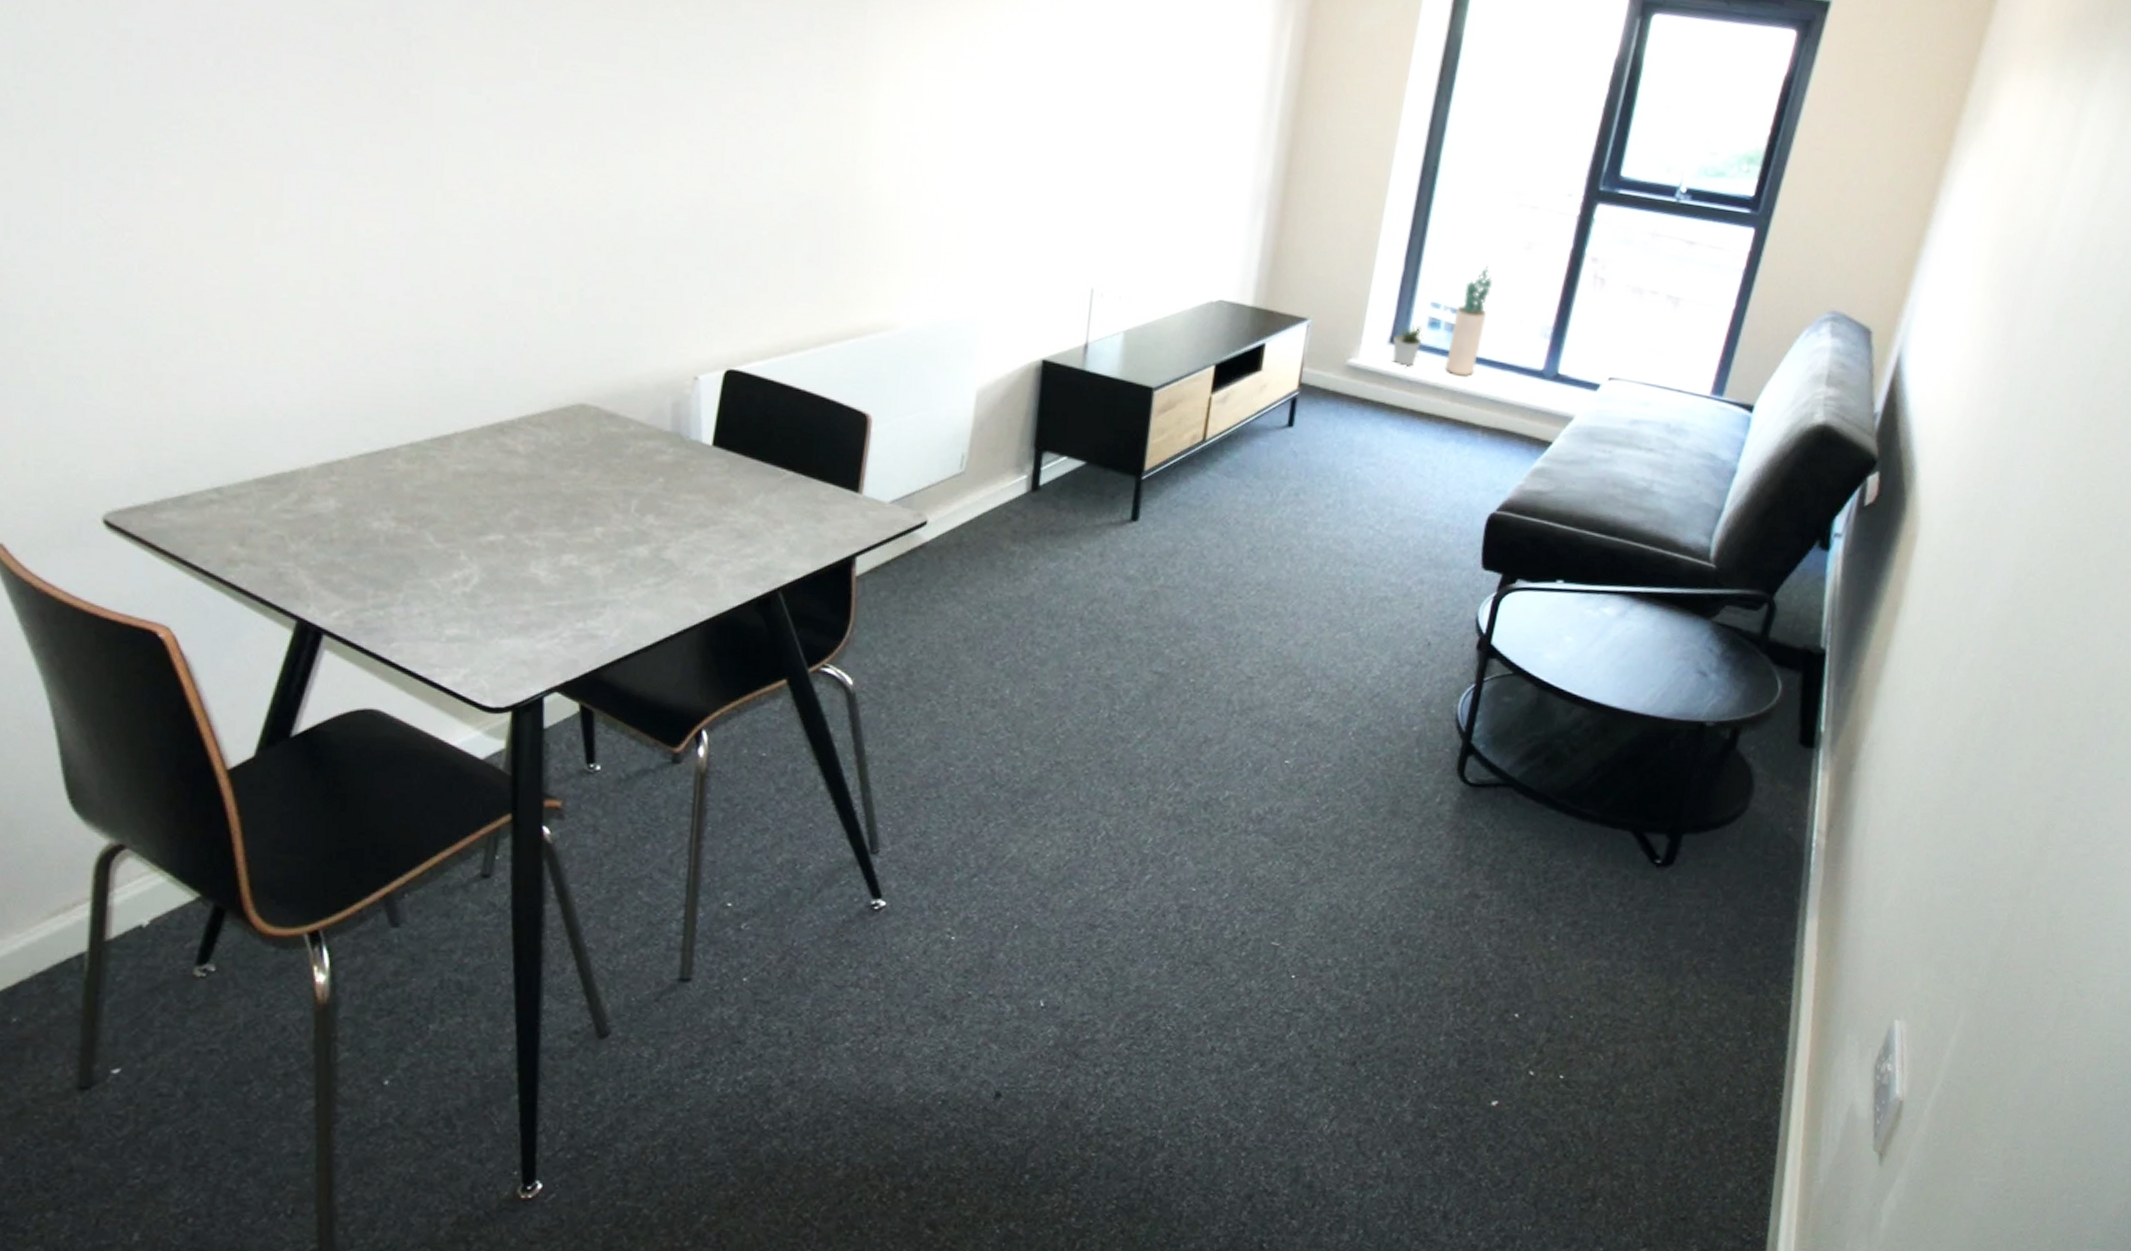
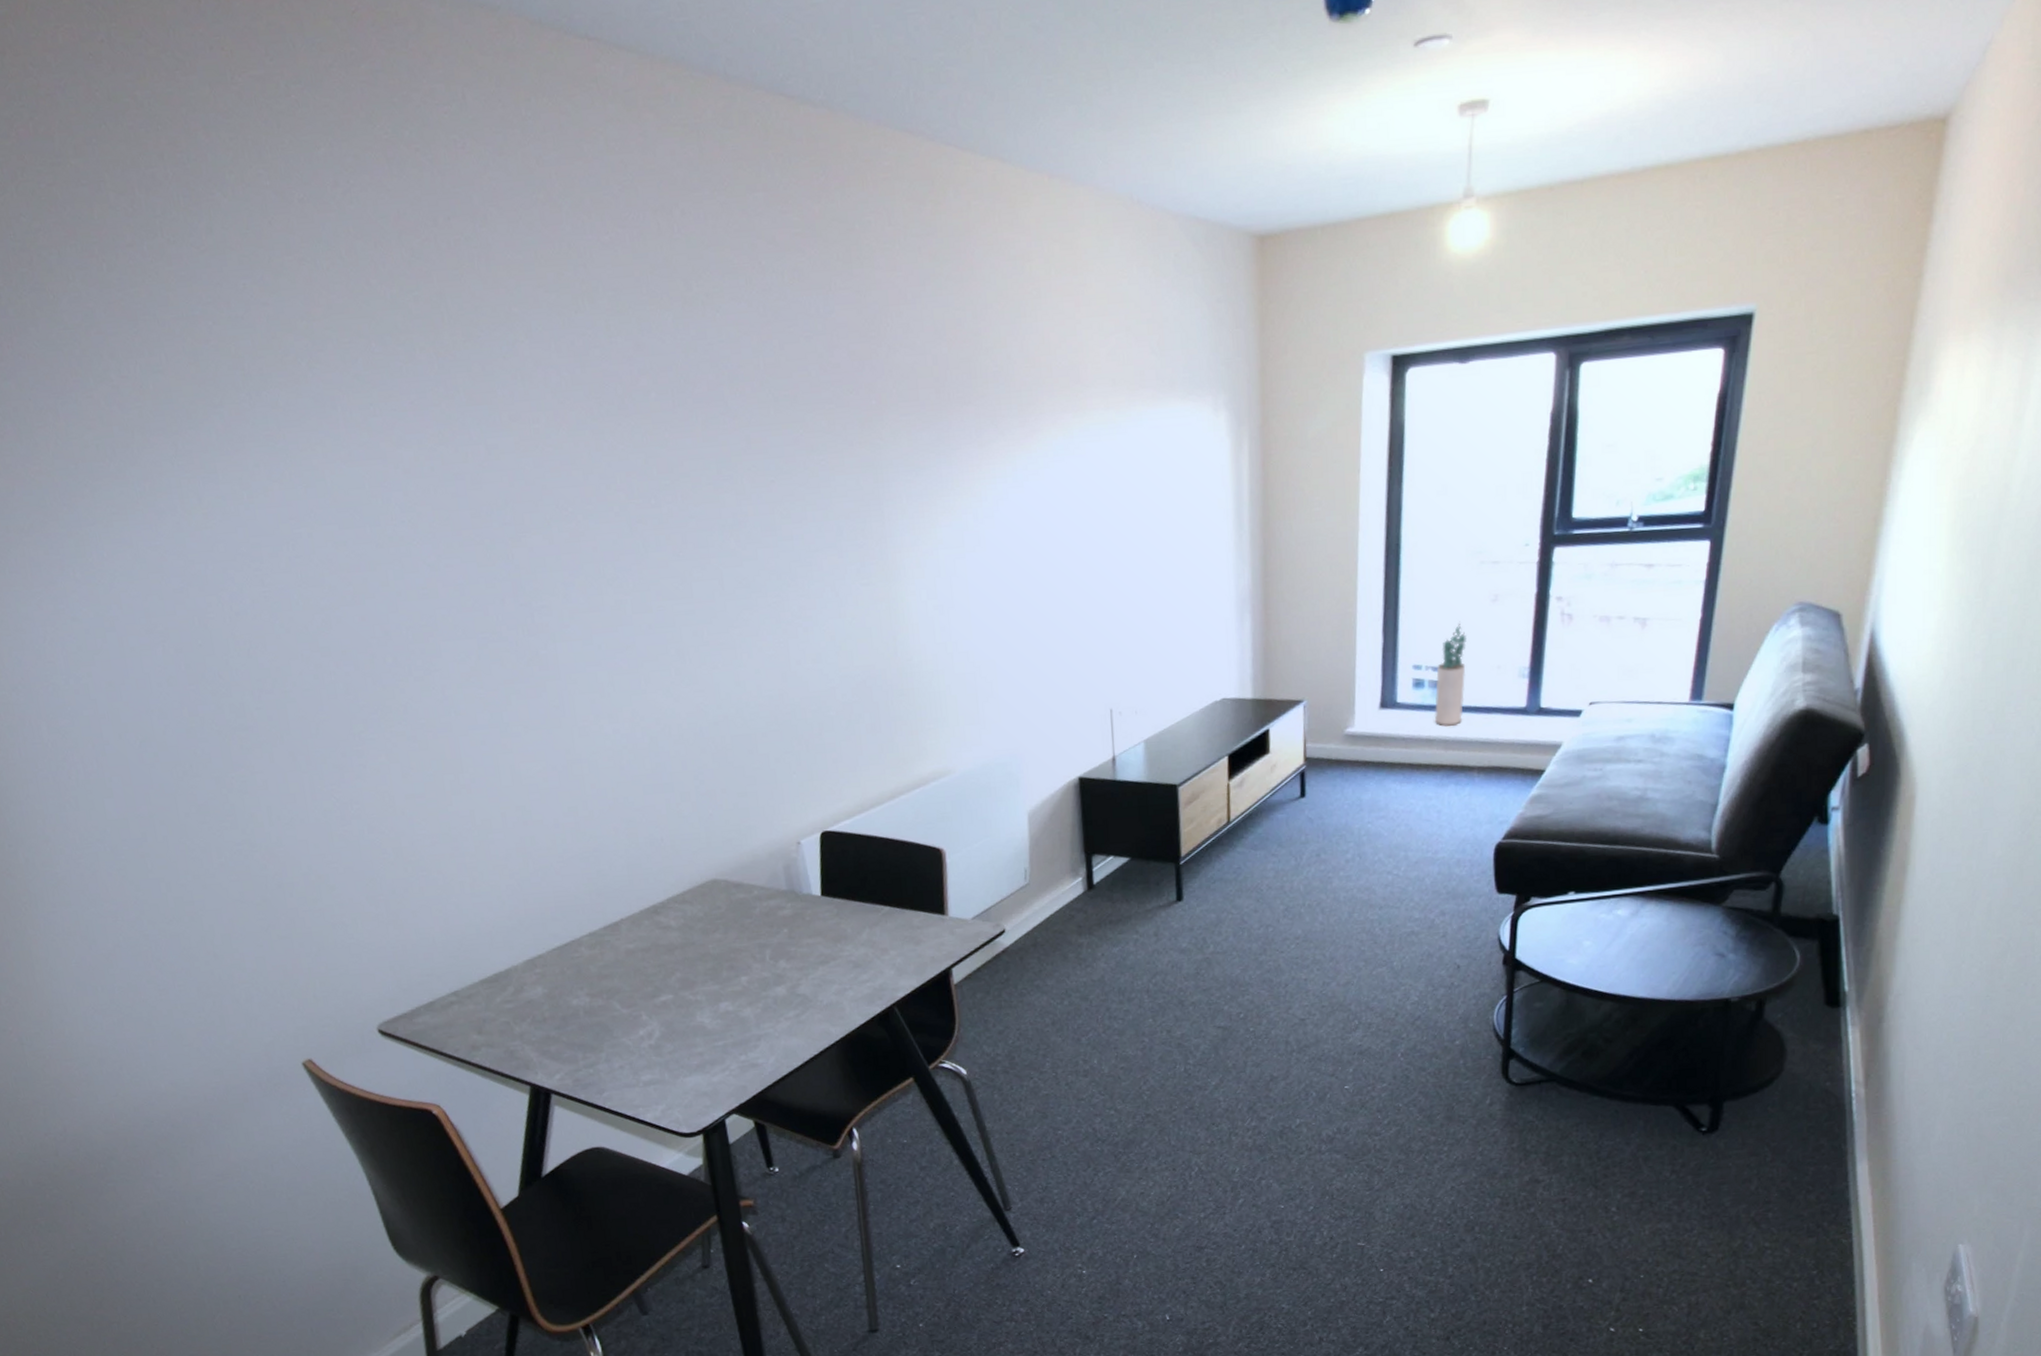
potted plant: present [1393,324,1424,368] -> none [1383,687,1411,728]

